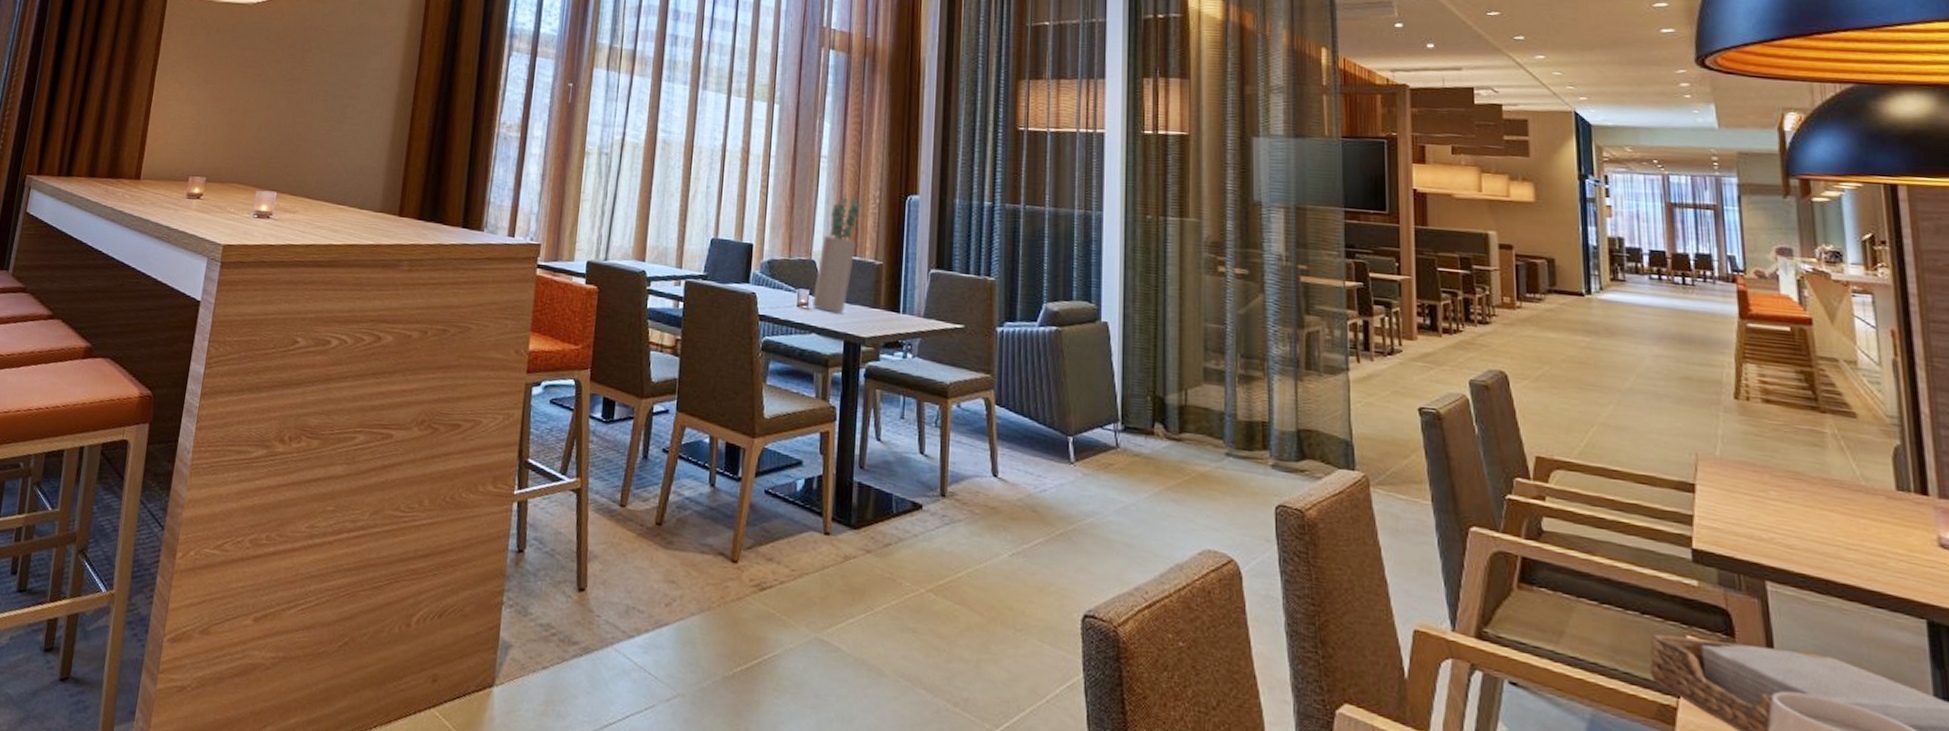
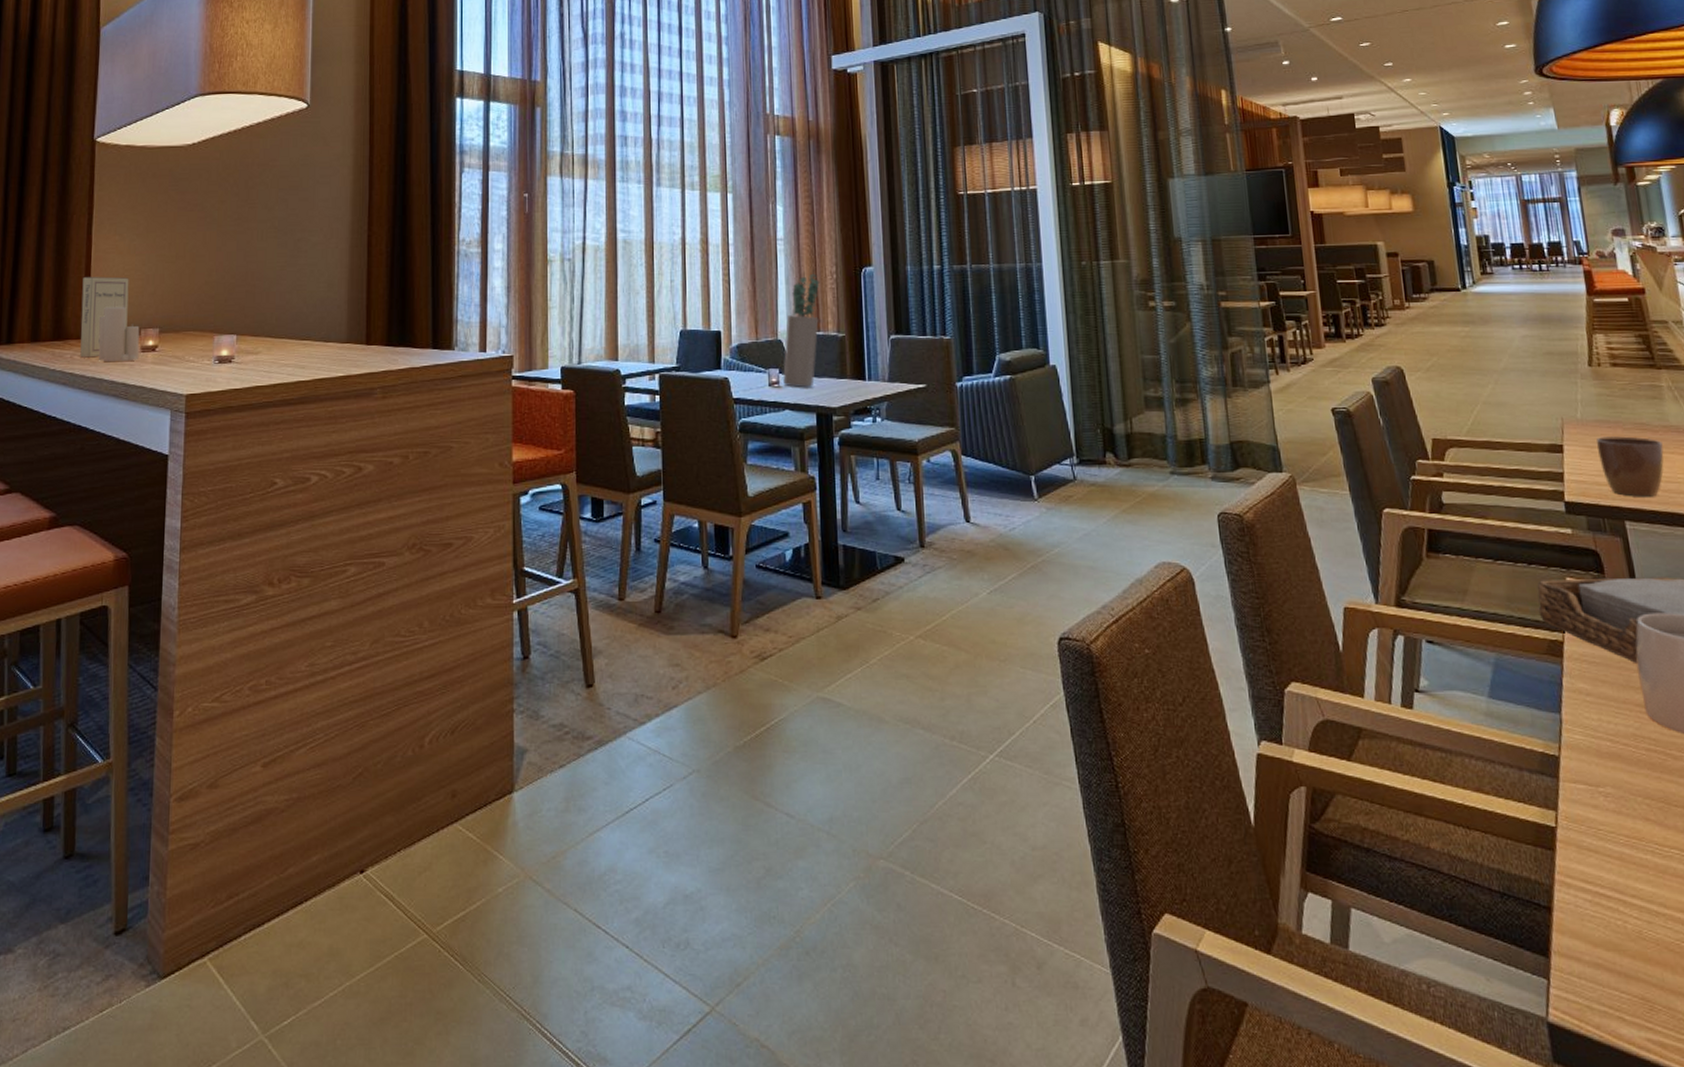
book: none [130,120,184,199] -> present [80,276,129,358]
candle: none [147,146,188,206] -> present [98,301,140,361]
cup: none [1738,481,1822,558] -> present [1597,436,1664,497]

